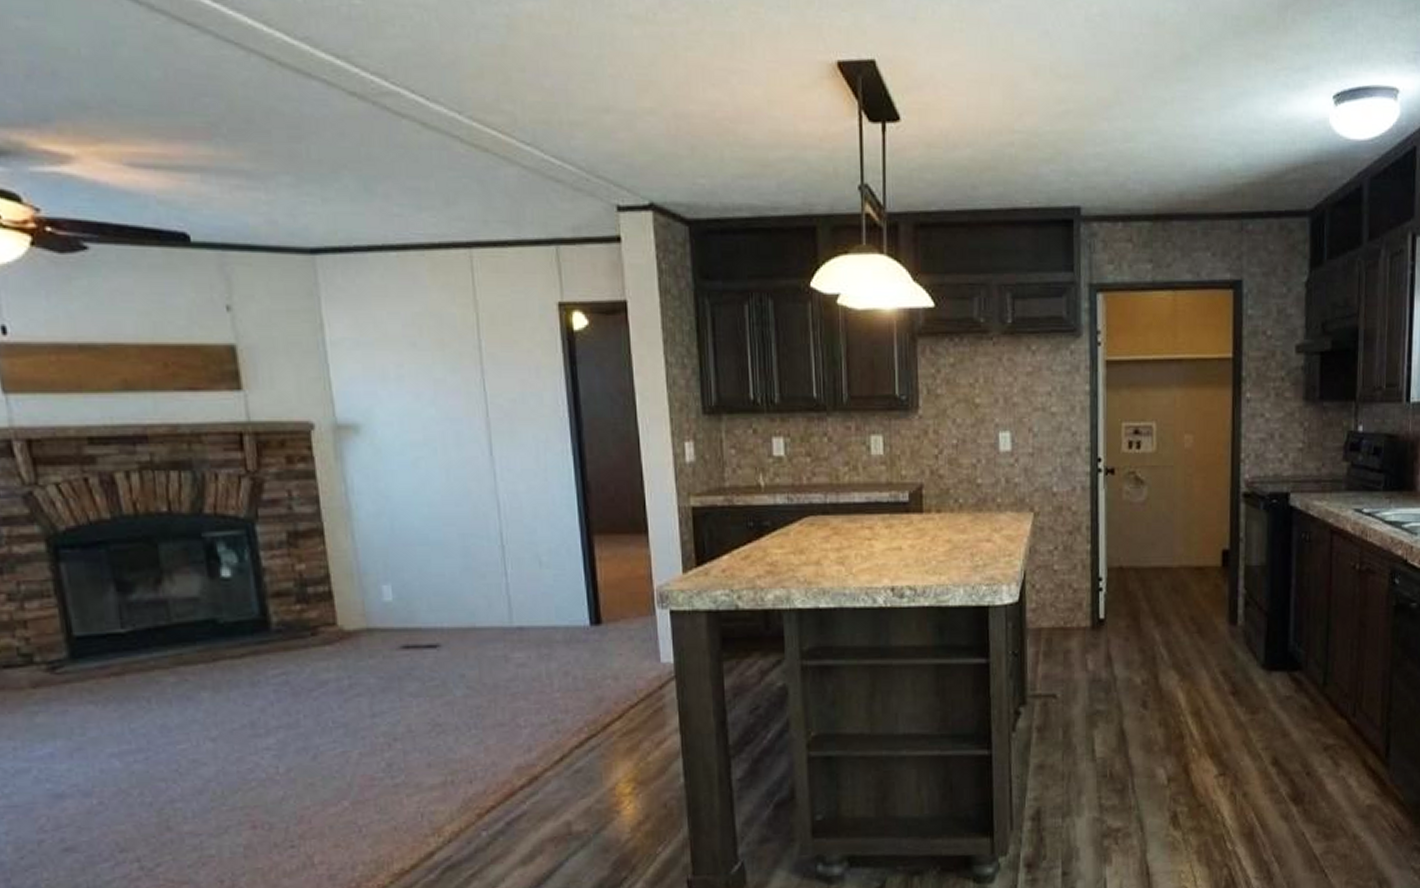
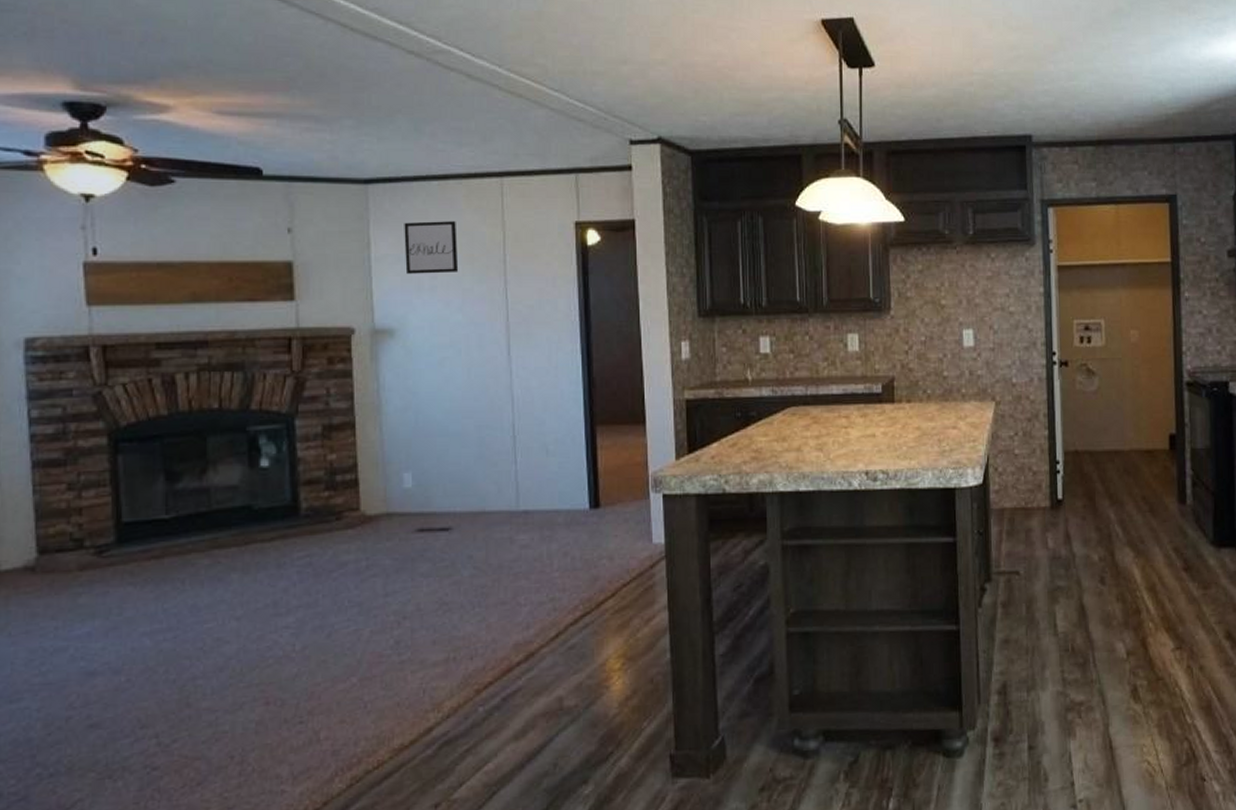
wall art: none [361,299,428,361] -> present [404,221,459,274]

